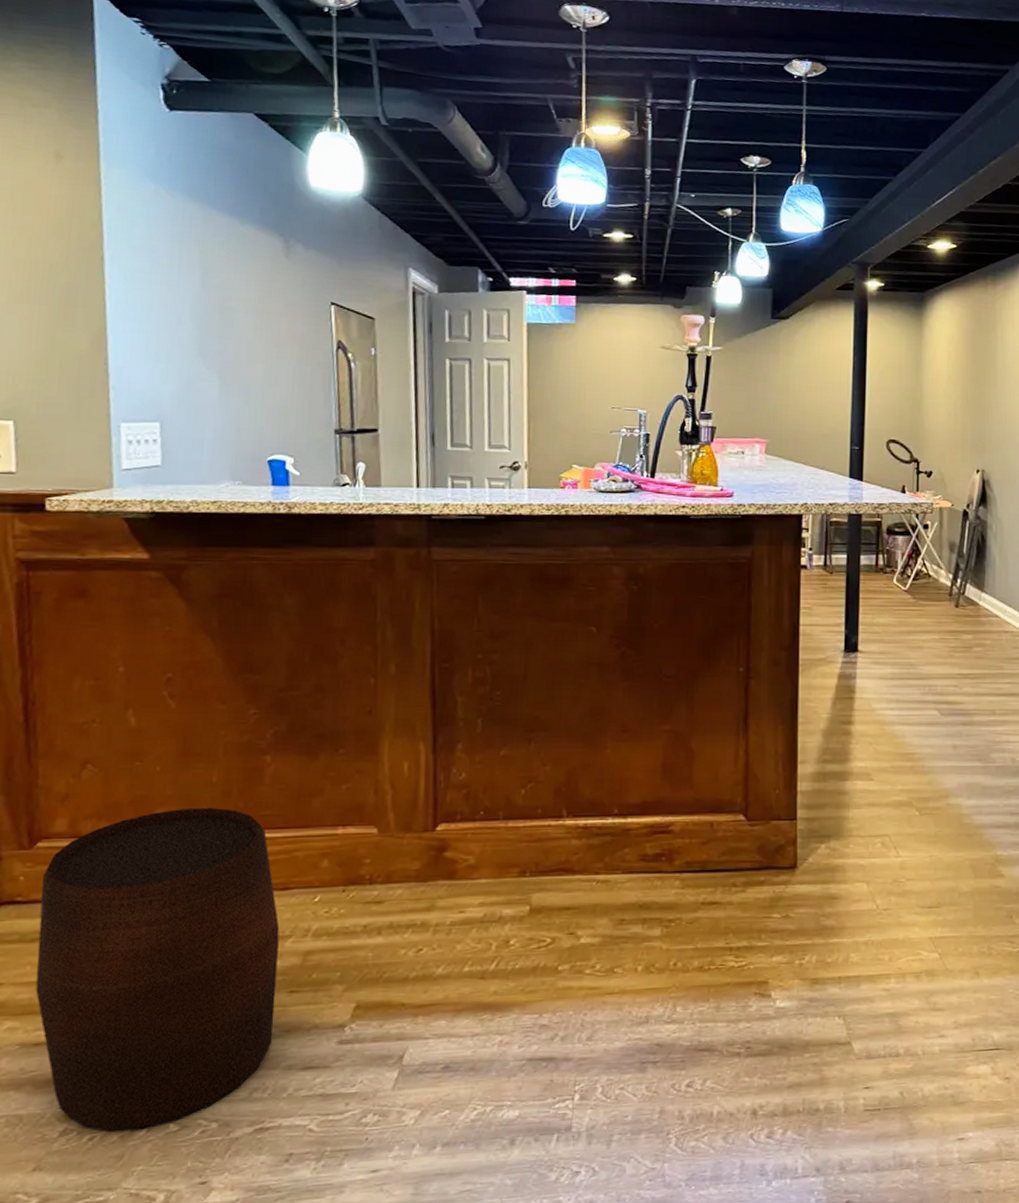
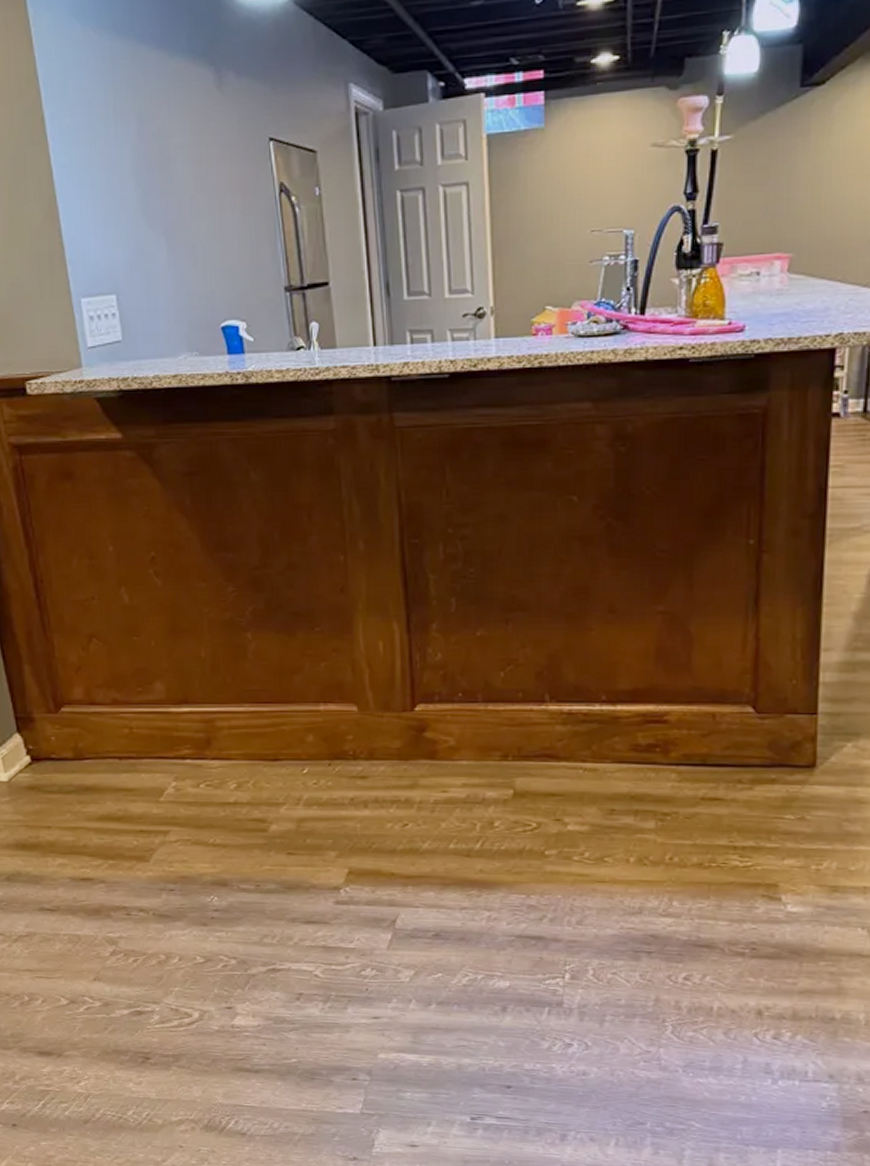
stool: present [35,808,280,1132] -> none [69,681,277,958]

